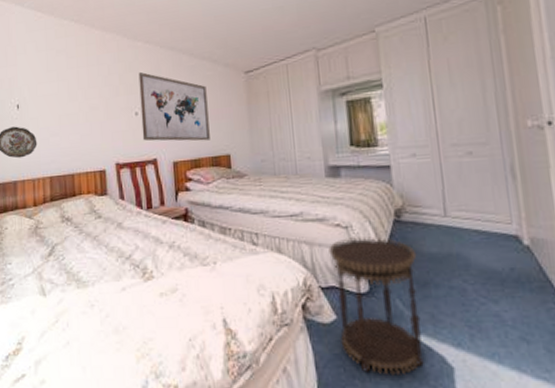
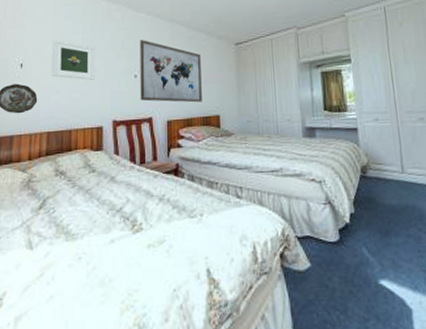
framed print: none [47,76,93,120] -> present [51,39,95,80]
side table: present [329,236,424,376] -> none [305,190,387,319]

